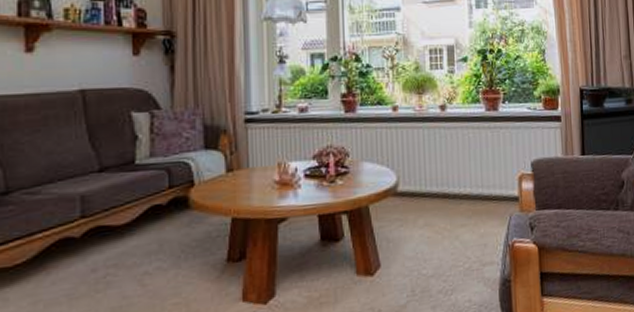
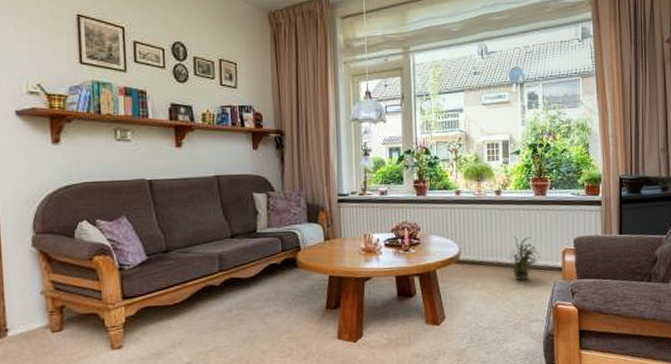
potted plant: none [455,160,493,215] -> present [508,236,540,281]

